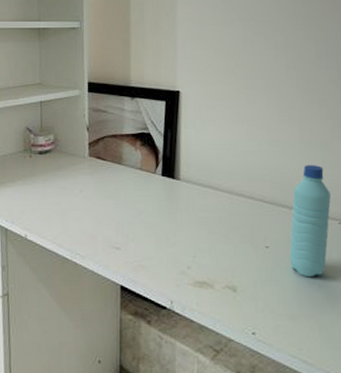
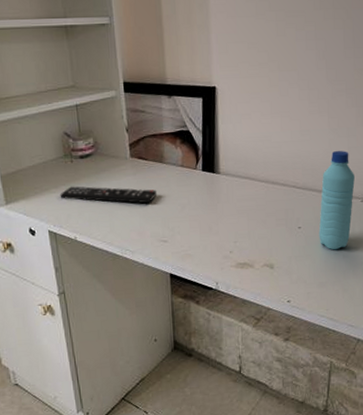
remote control: none [15,181,113,206] -> present [60,186,158,204]

